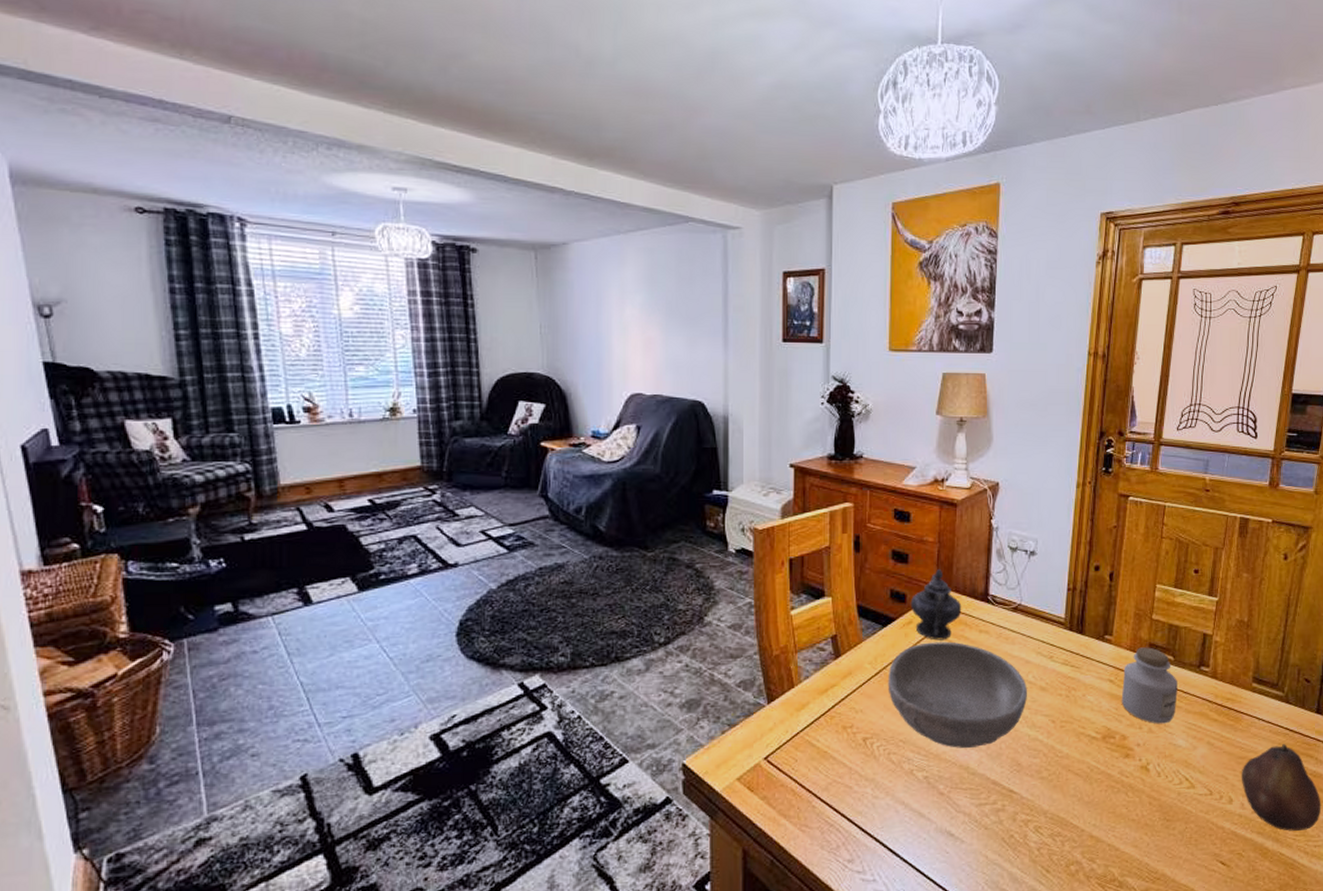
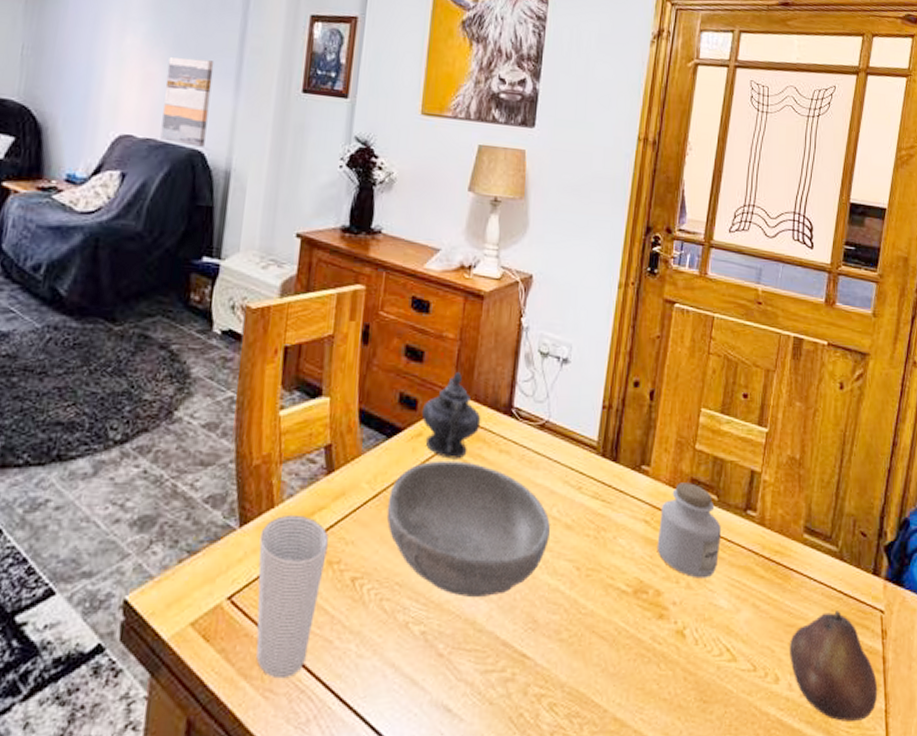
wall art: none [664,321,704,398] -> present [160,57,214,147]
cup: none [785,692,841,817] -> present [256,514,329,679]

